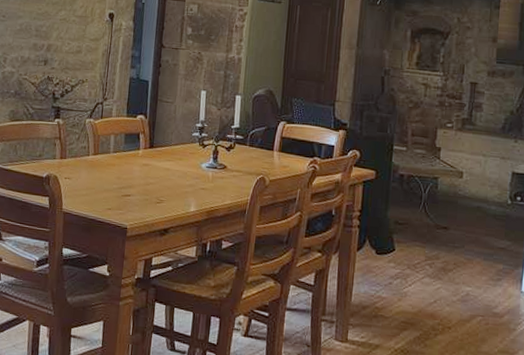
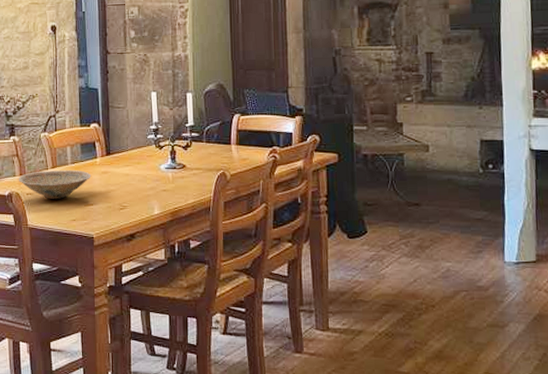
bowl: none [58,156,132,187] -> present [19,170,92,199]

